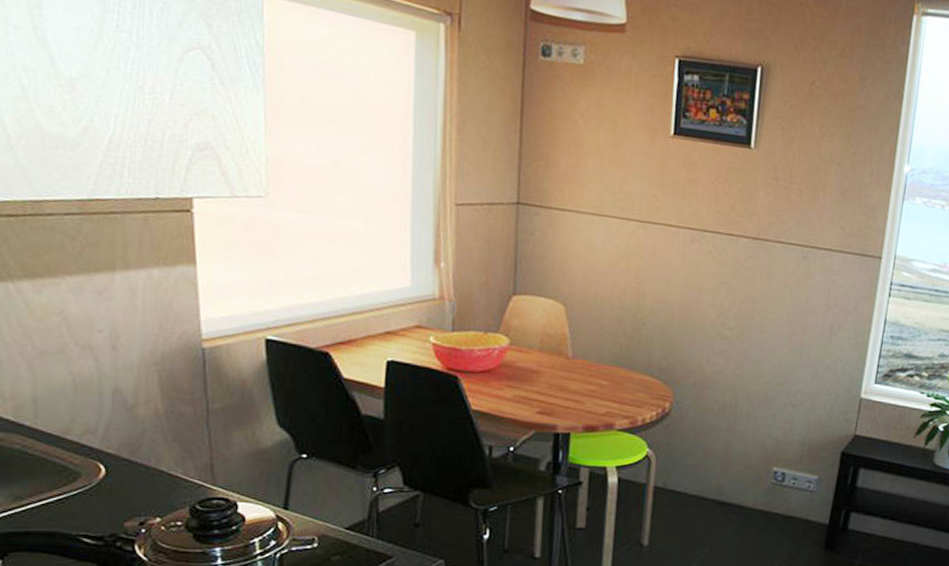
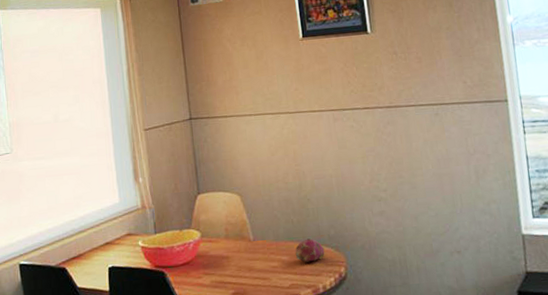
fruit: none [617,366,652,392] -> present [295,238,325,263]

